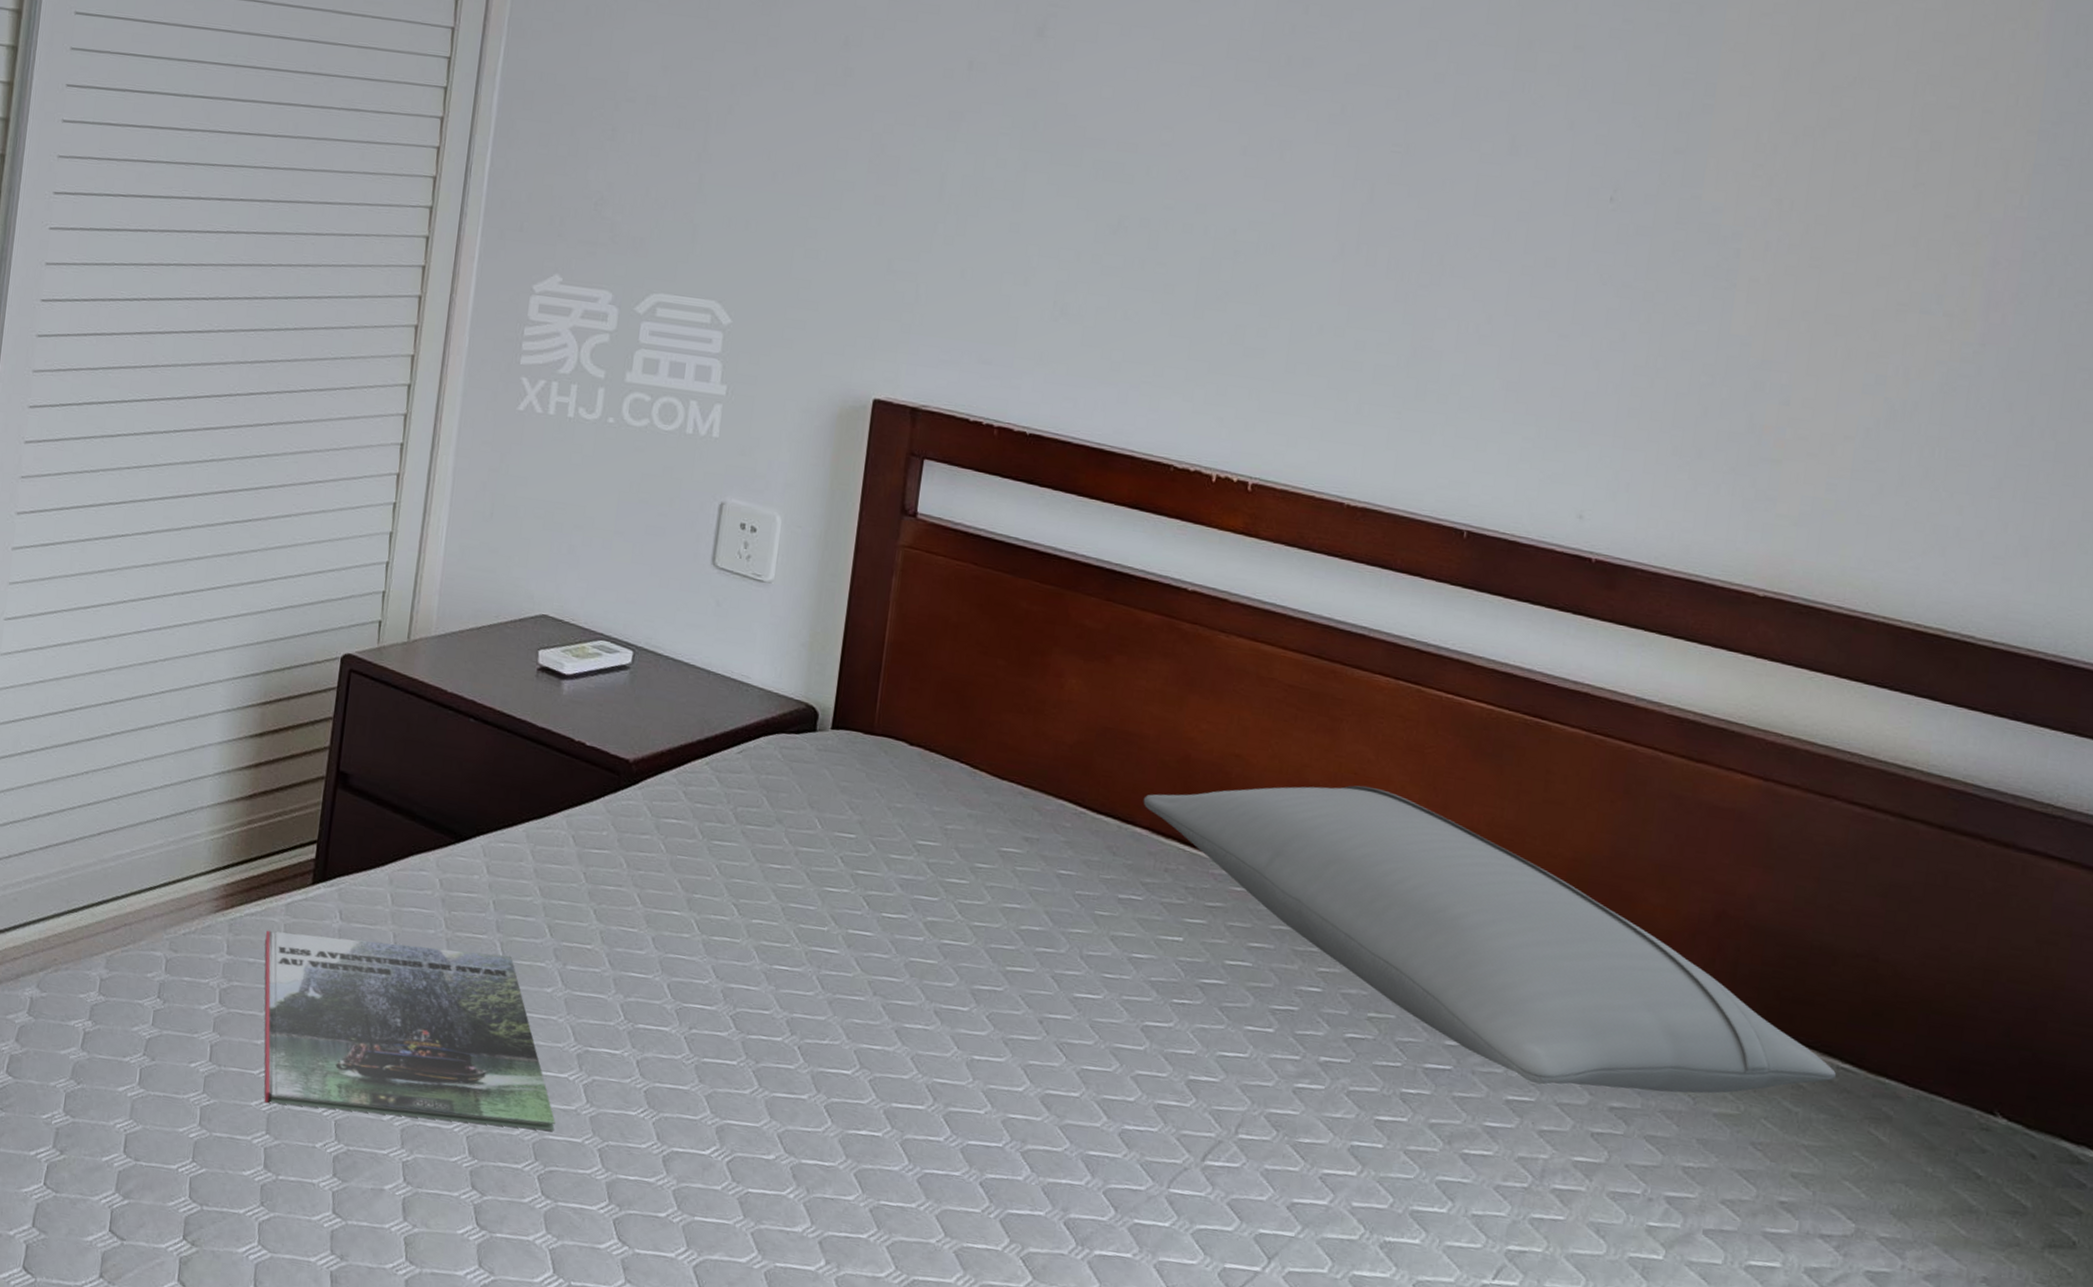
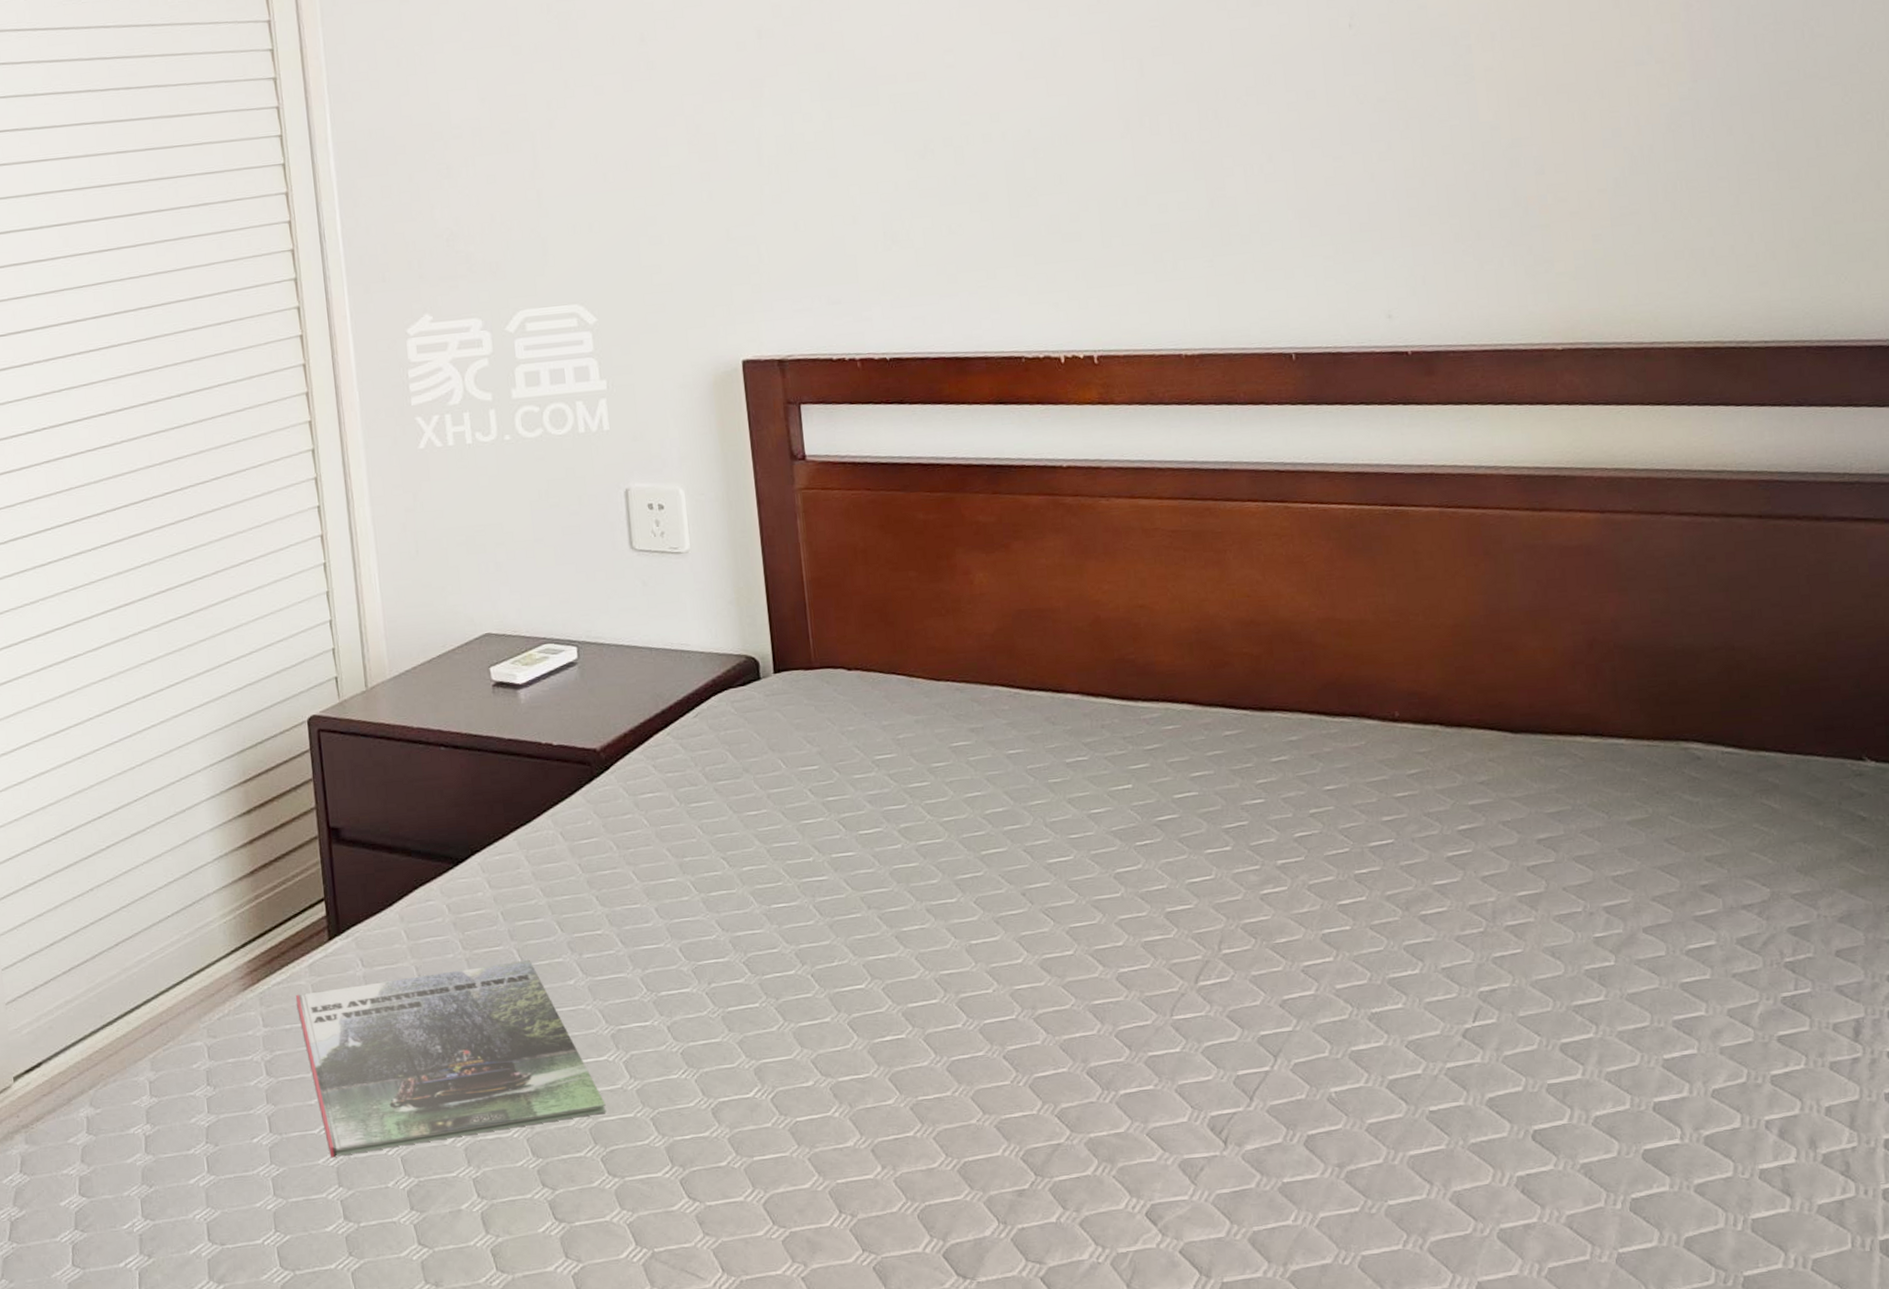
pillow: present [1143,785,1836,1094] -> none [1067,605,1723,836]

